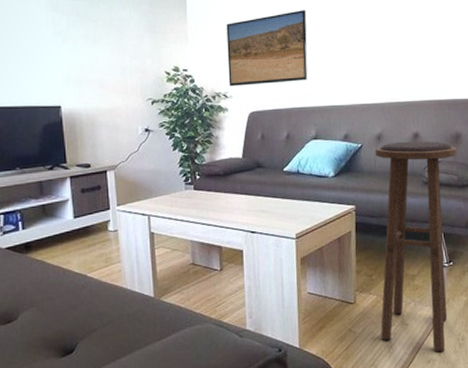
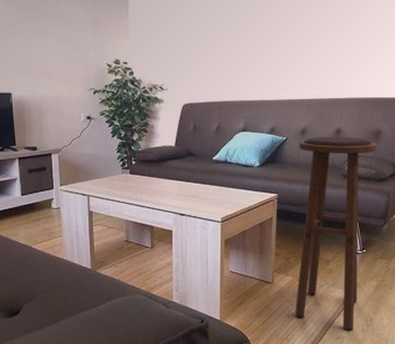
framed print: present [226,10,308,87] -> none [165,8,241,80]

